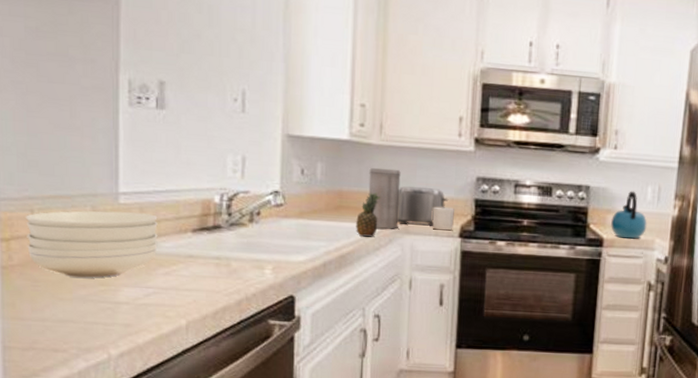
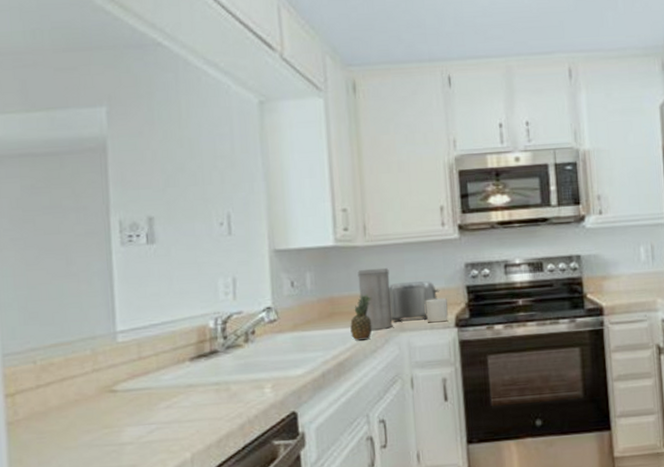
bowl: present [25,210,158,278] -> none [28,348,157,424]
kettle: present [611,191,647,239] -> none [608,253,646,303]

